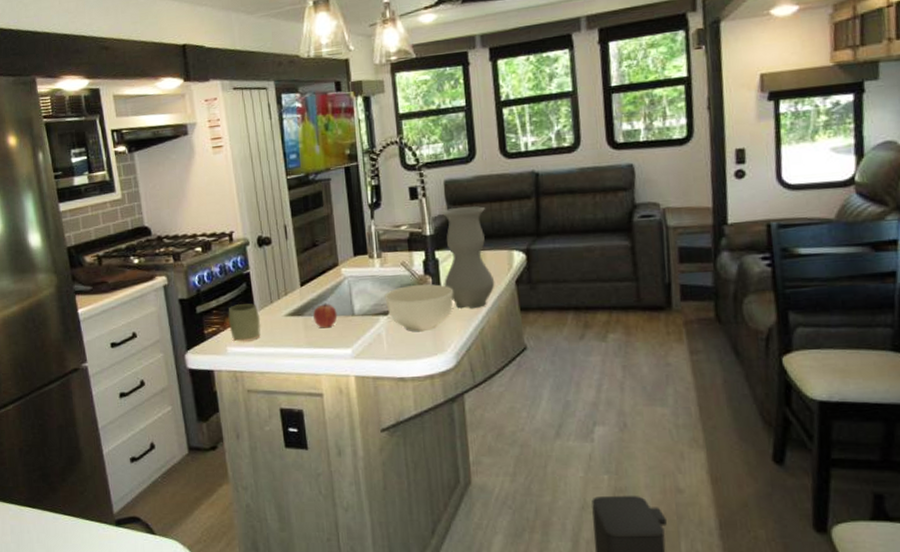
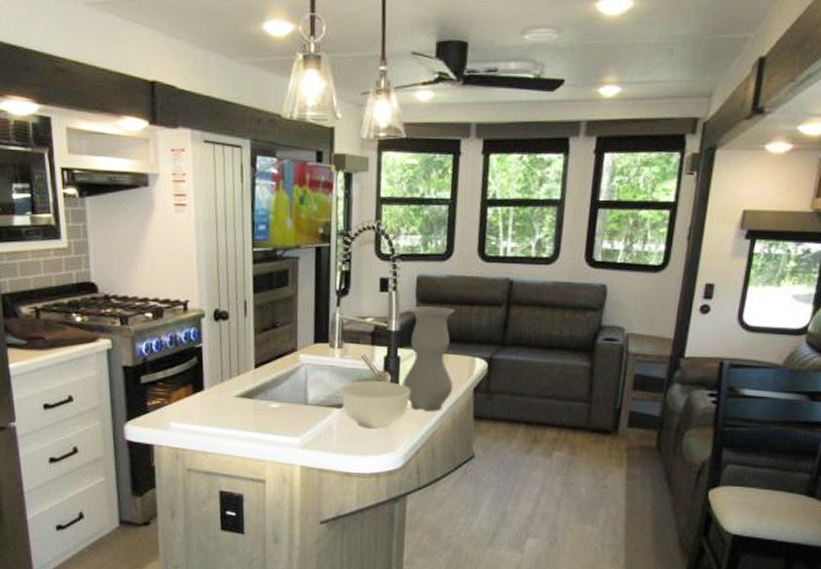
mug: present [228,303,261,342] -> none [174,379,209,419]
fruit: present [313,303,338,328] -> none [265,388,290,414]

